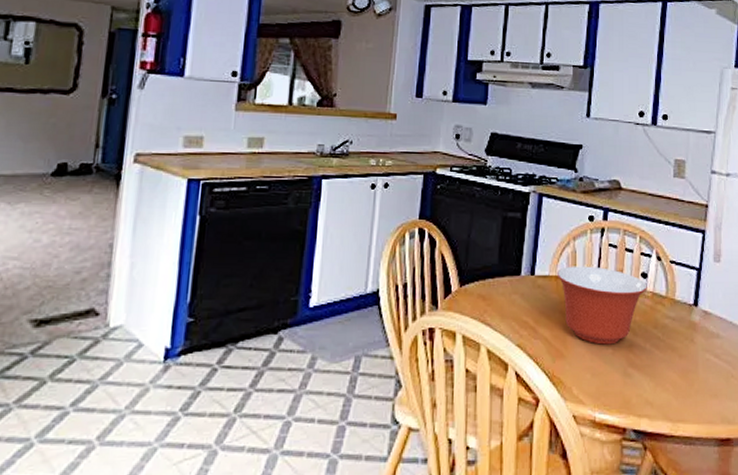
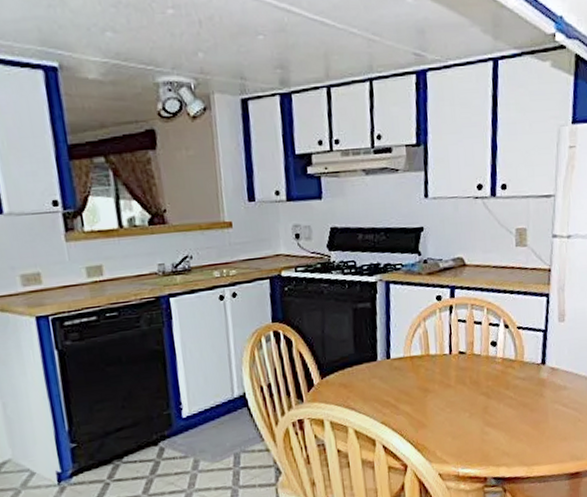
mixing bowl: present [556,266,647,345] -> none [411,342,498,411]

